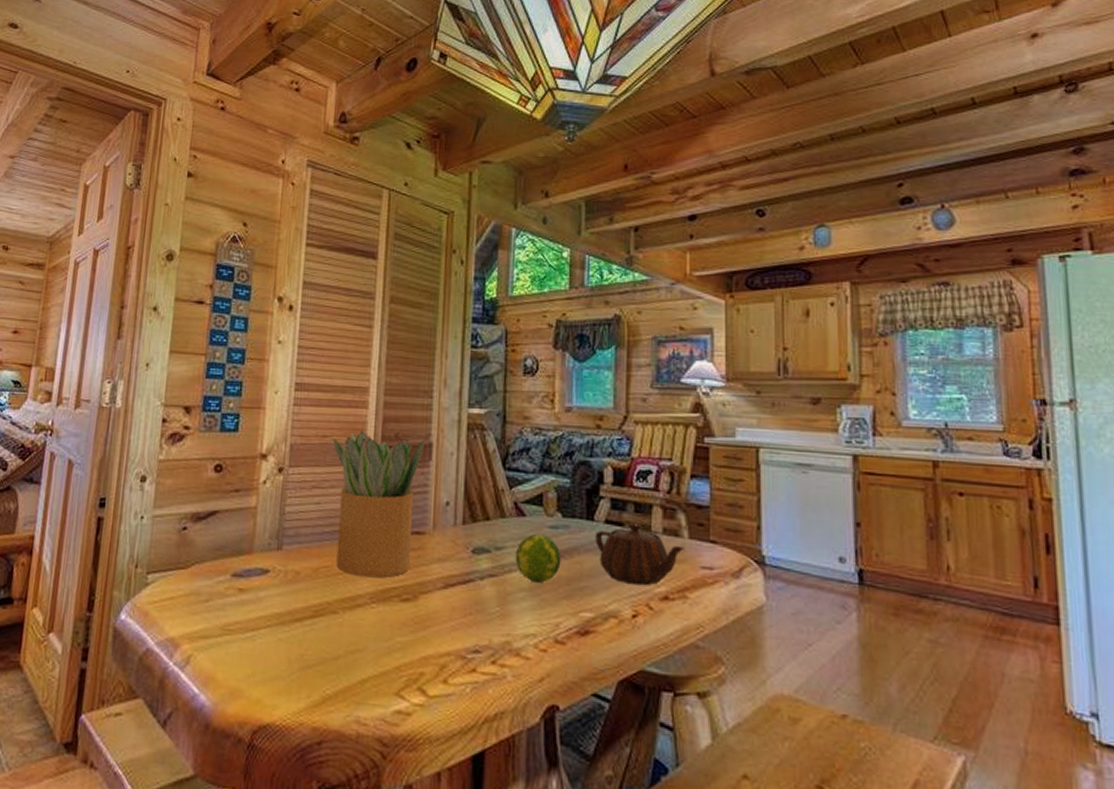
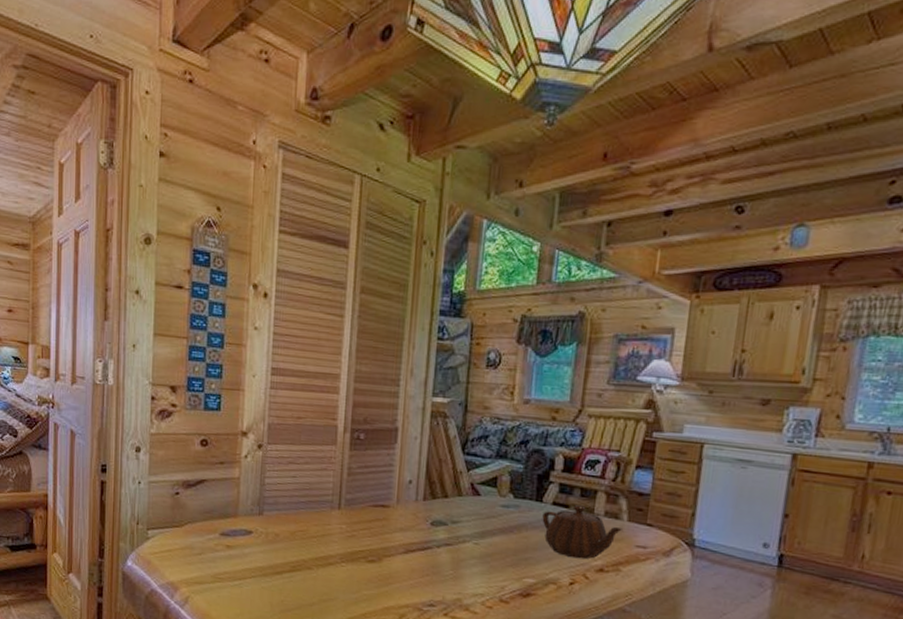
potted plant: present [332,431,425,578] -> none [306,414,391,542]
fruit: present [515,533,561,583] -> none [469,511,511,553]

